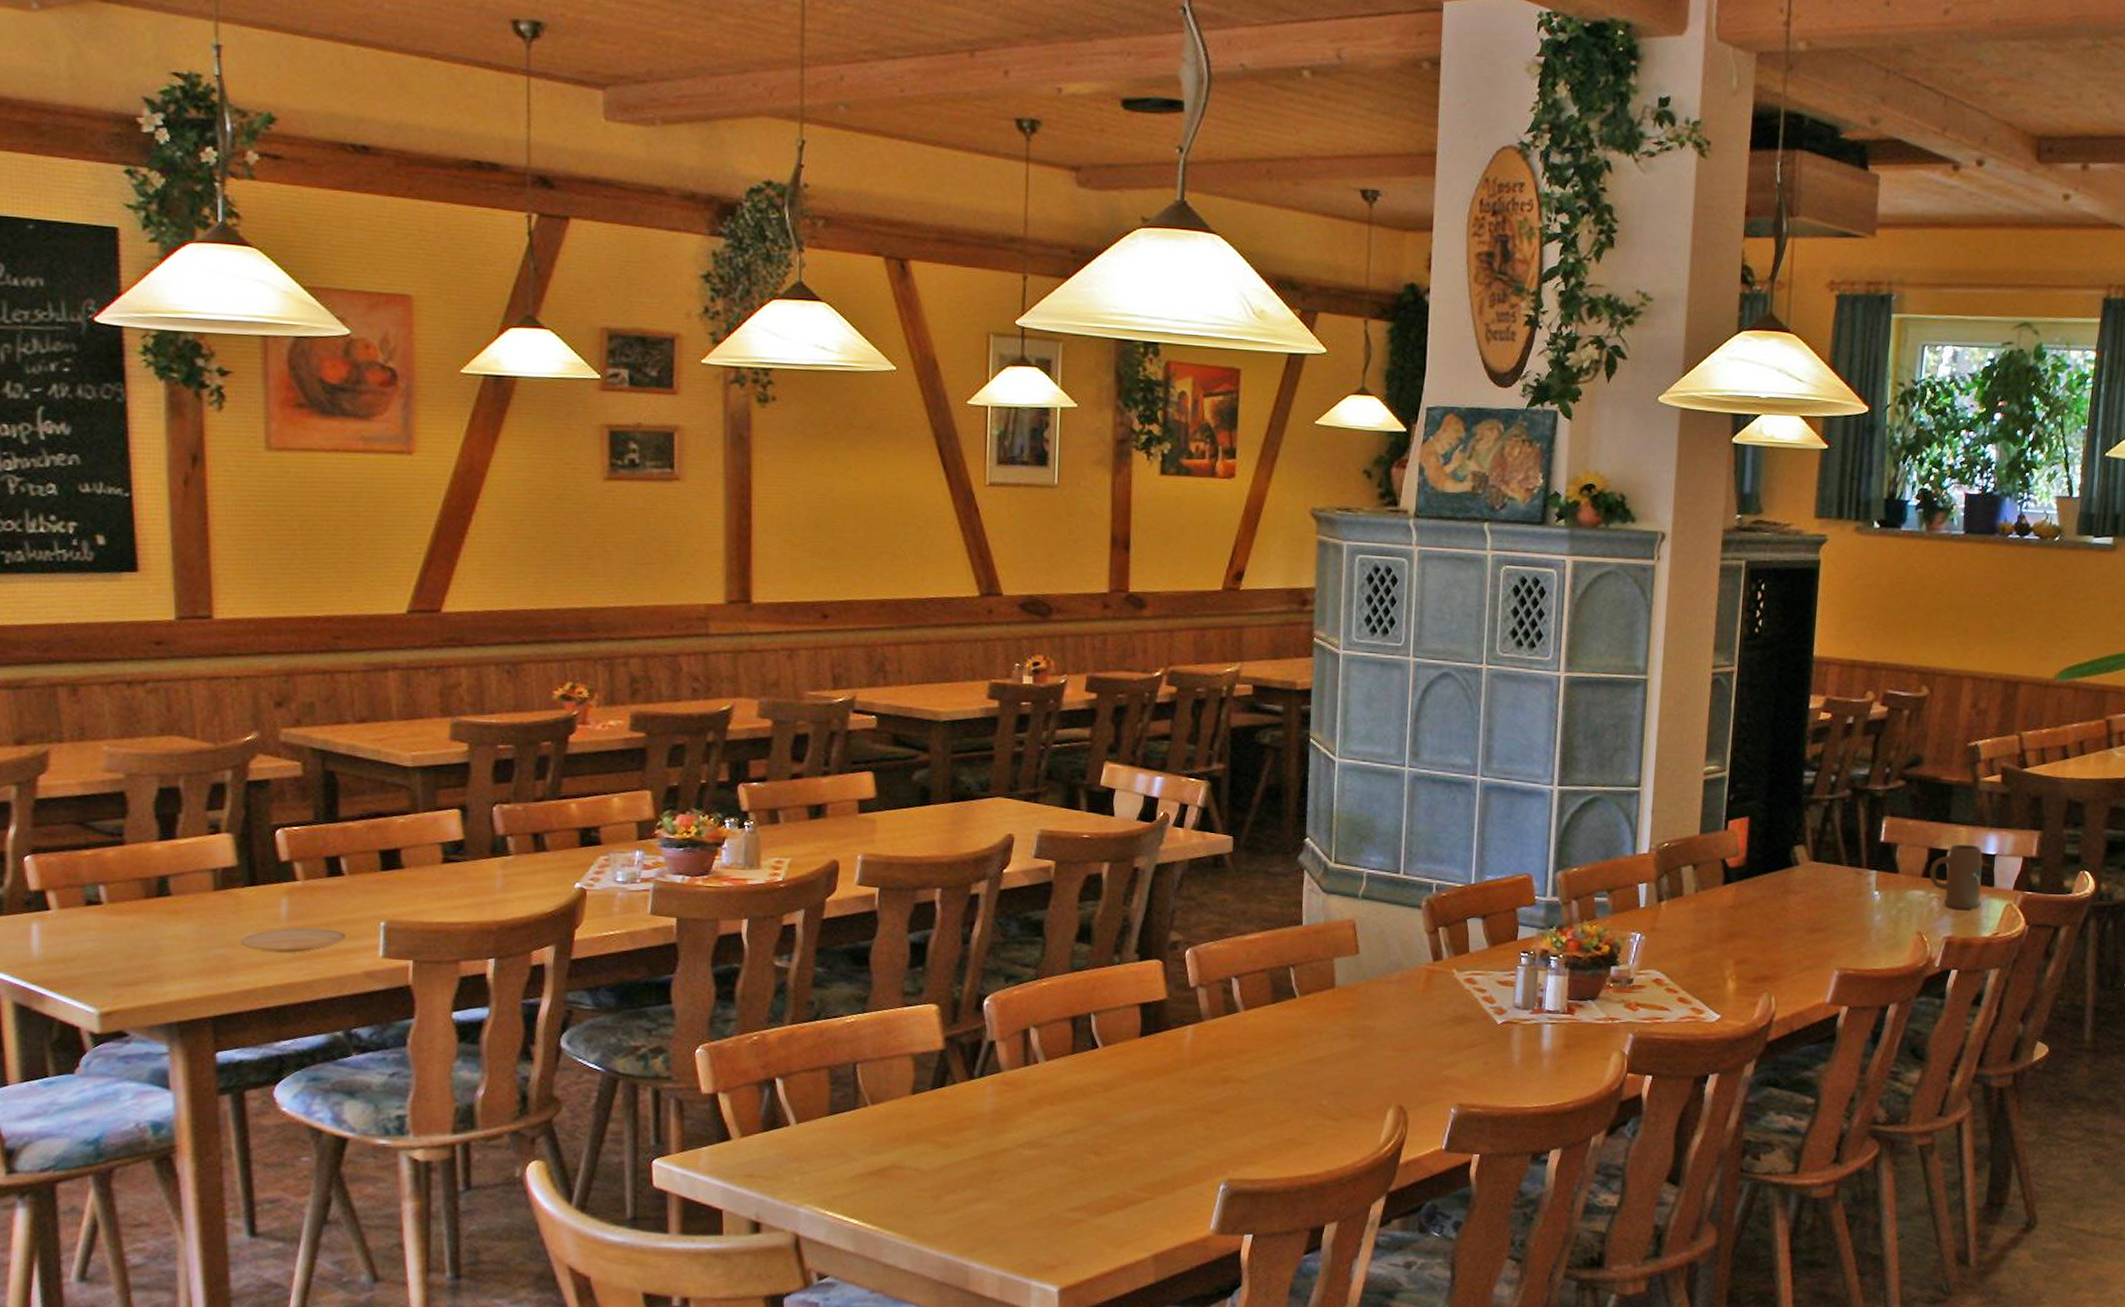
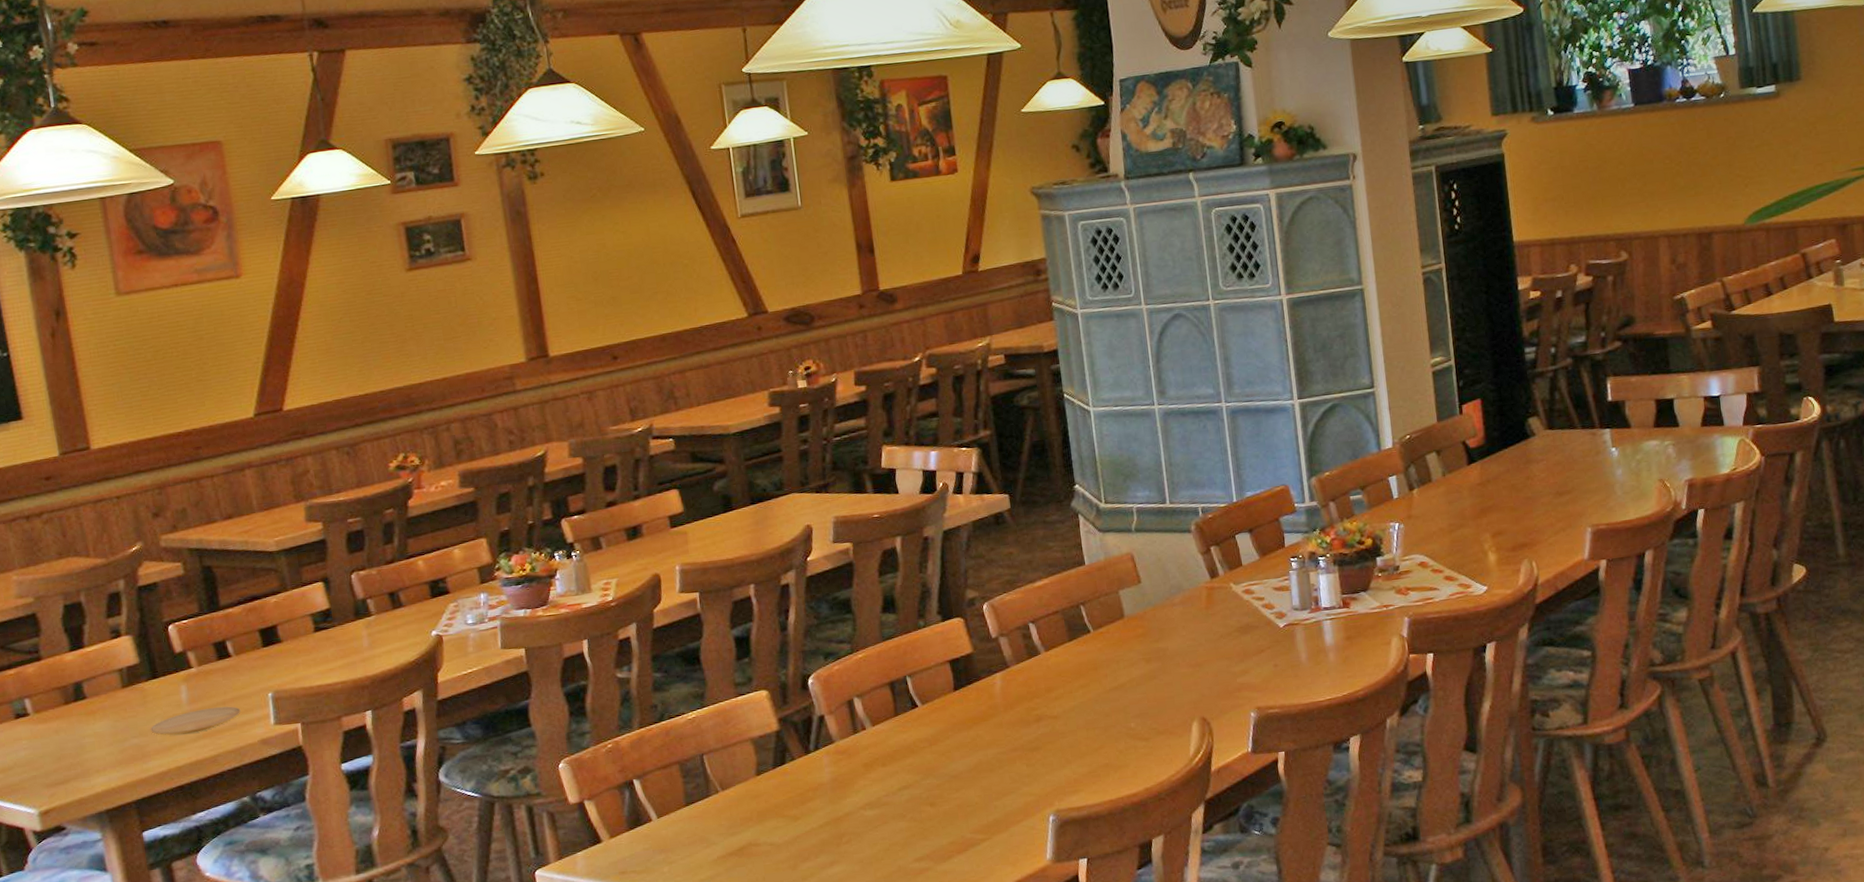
beer mug: present [1929,844,1983,910] -> none [1660,390,1715,453]

